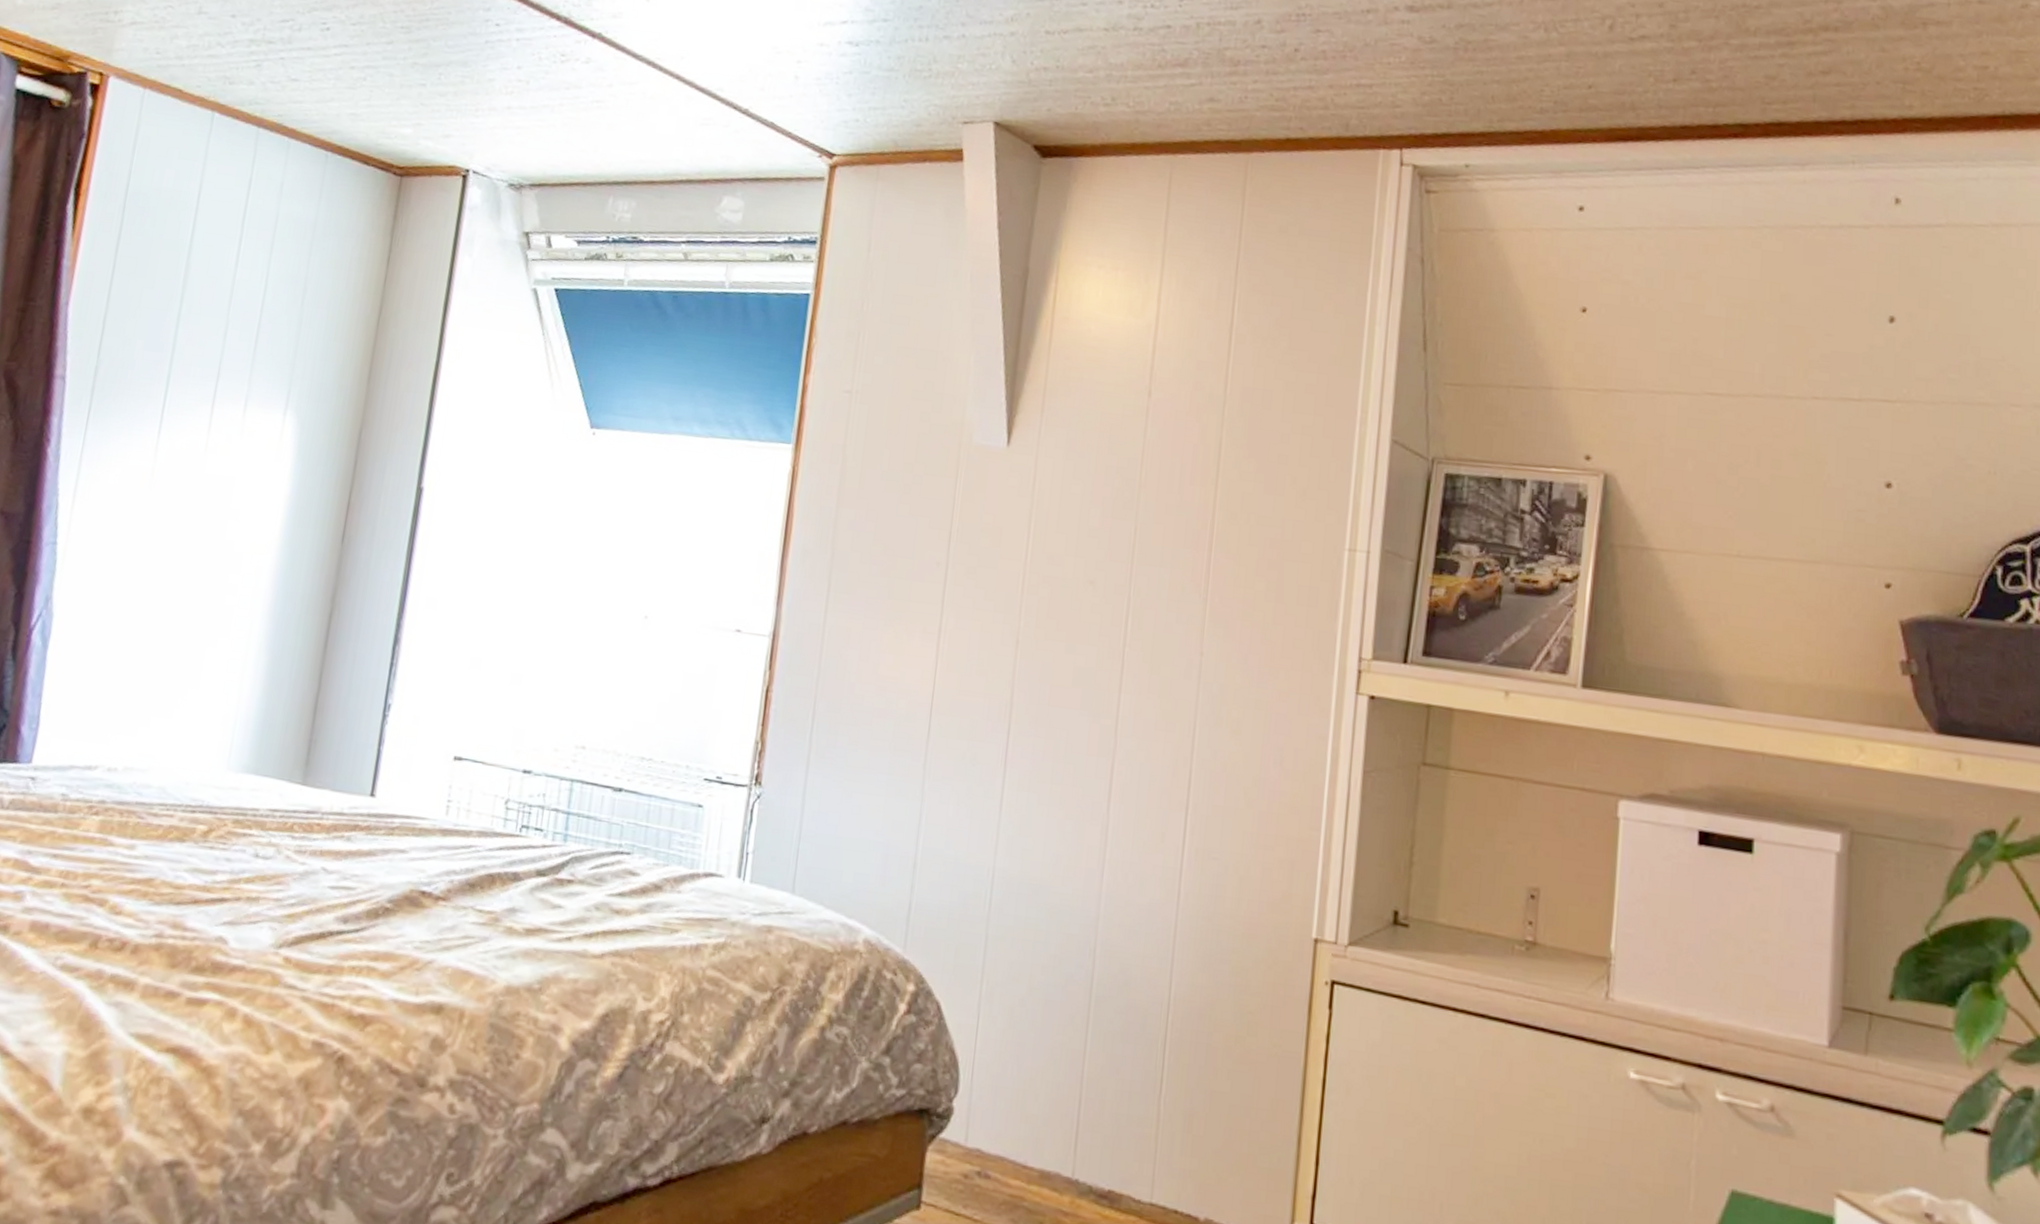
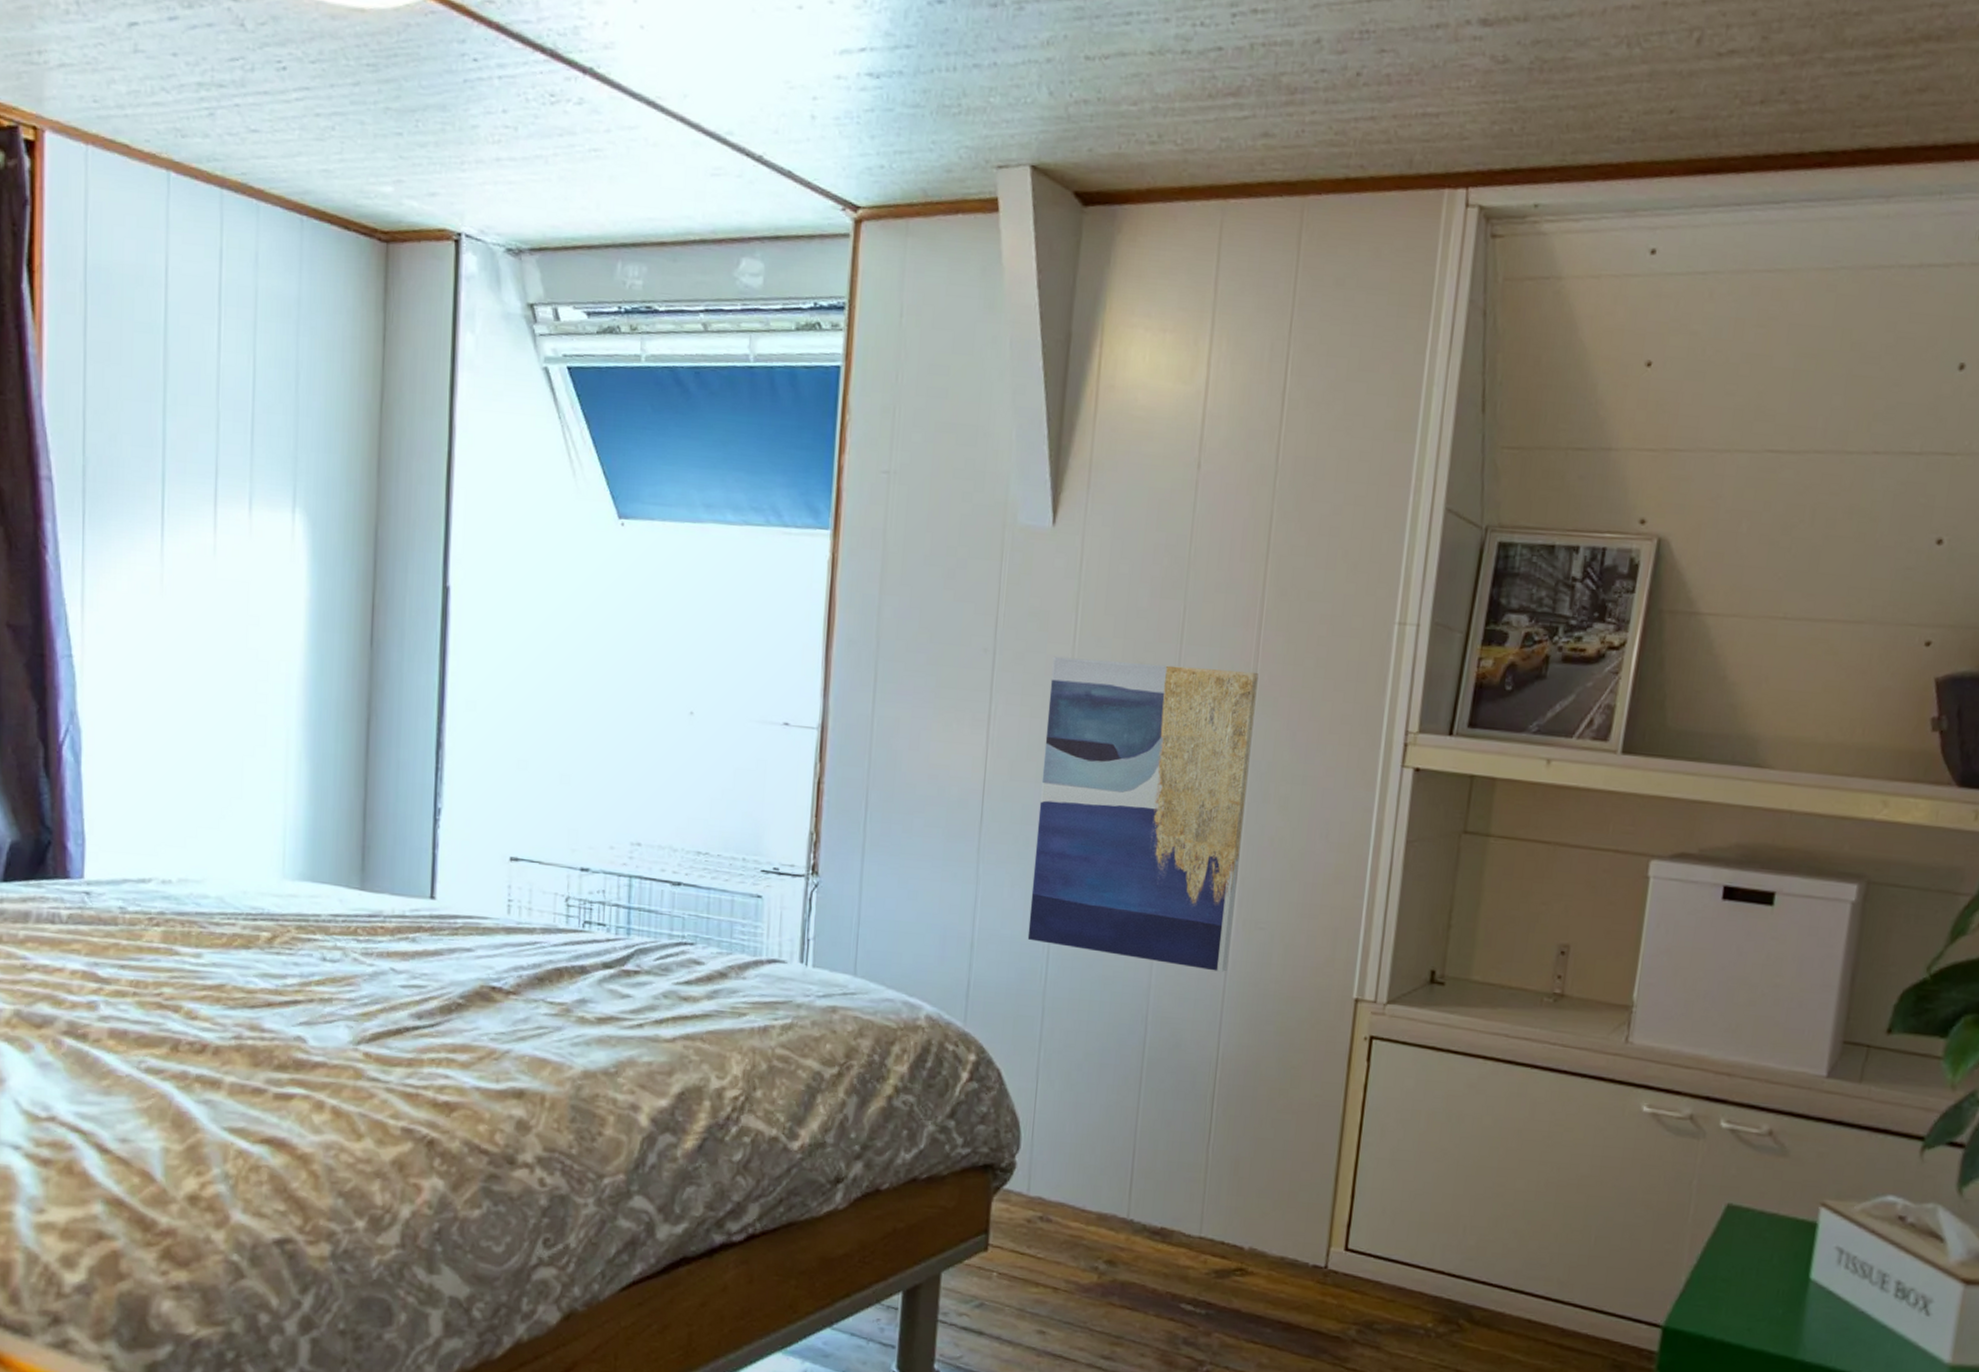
wall art: none [972,572,1209,904] -> present [1027,656,1259,972]

